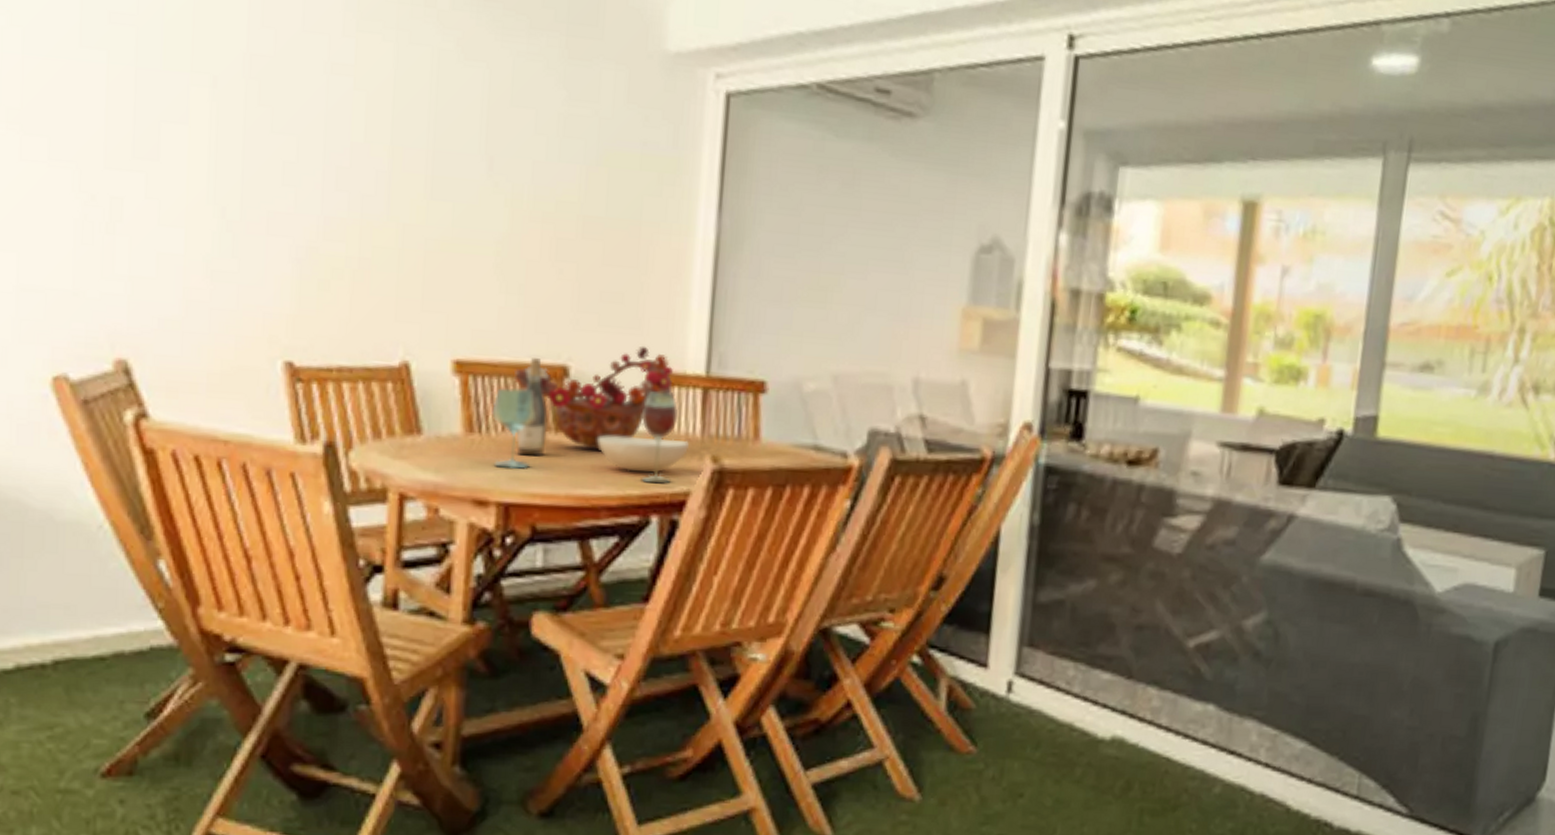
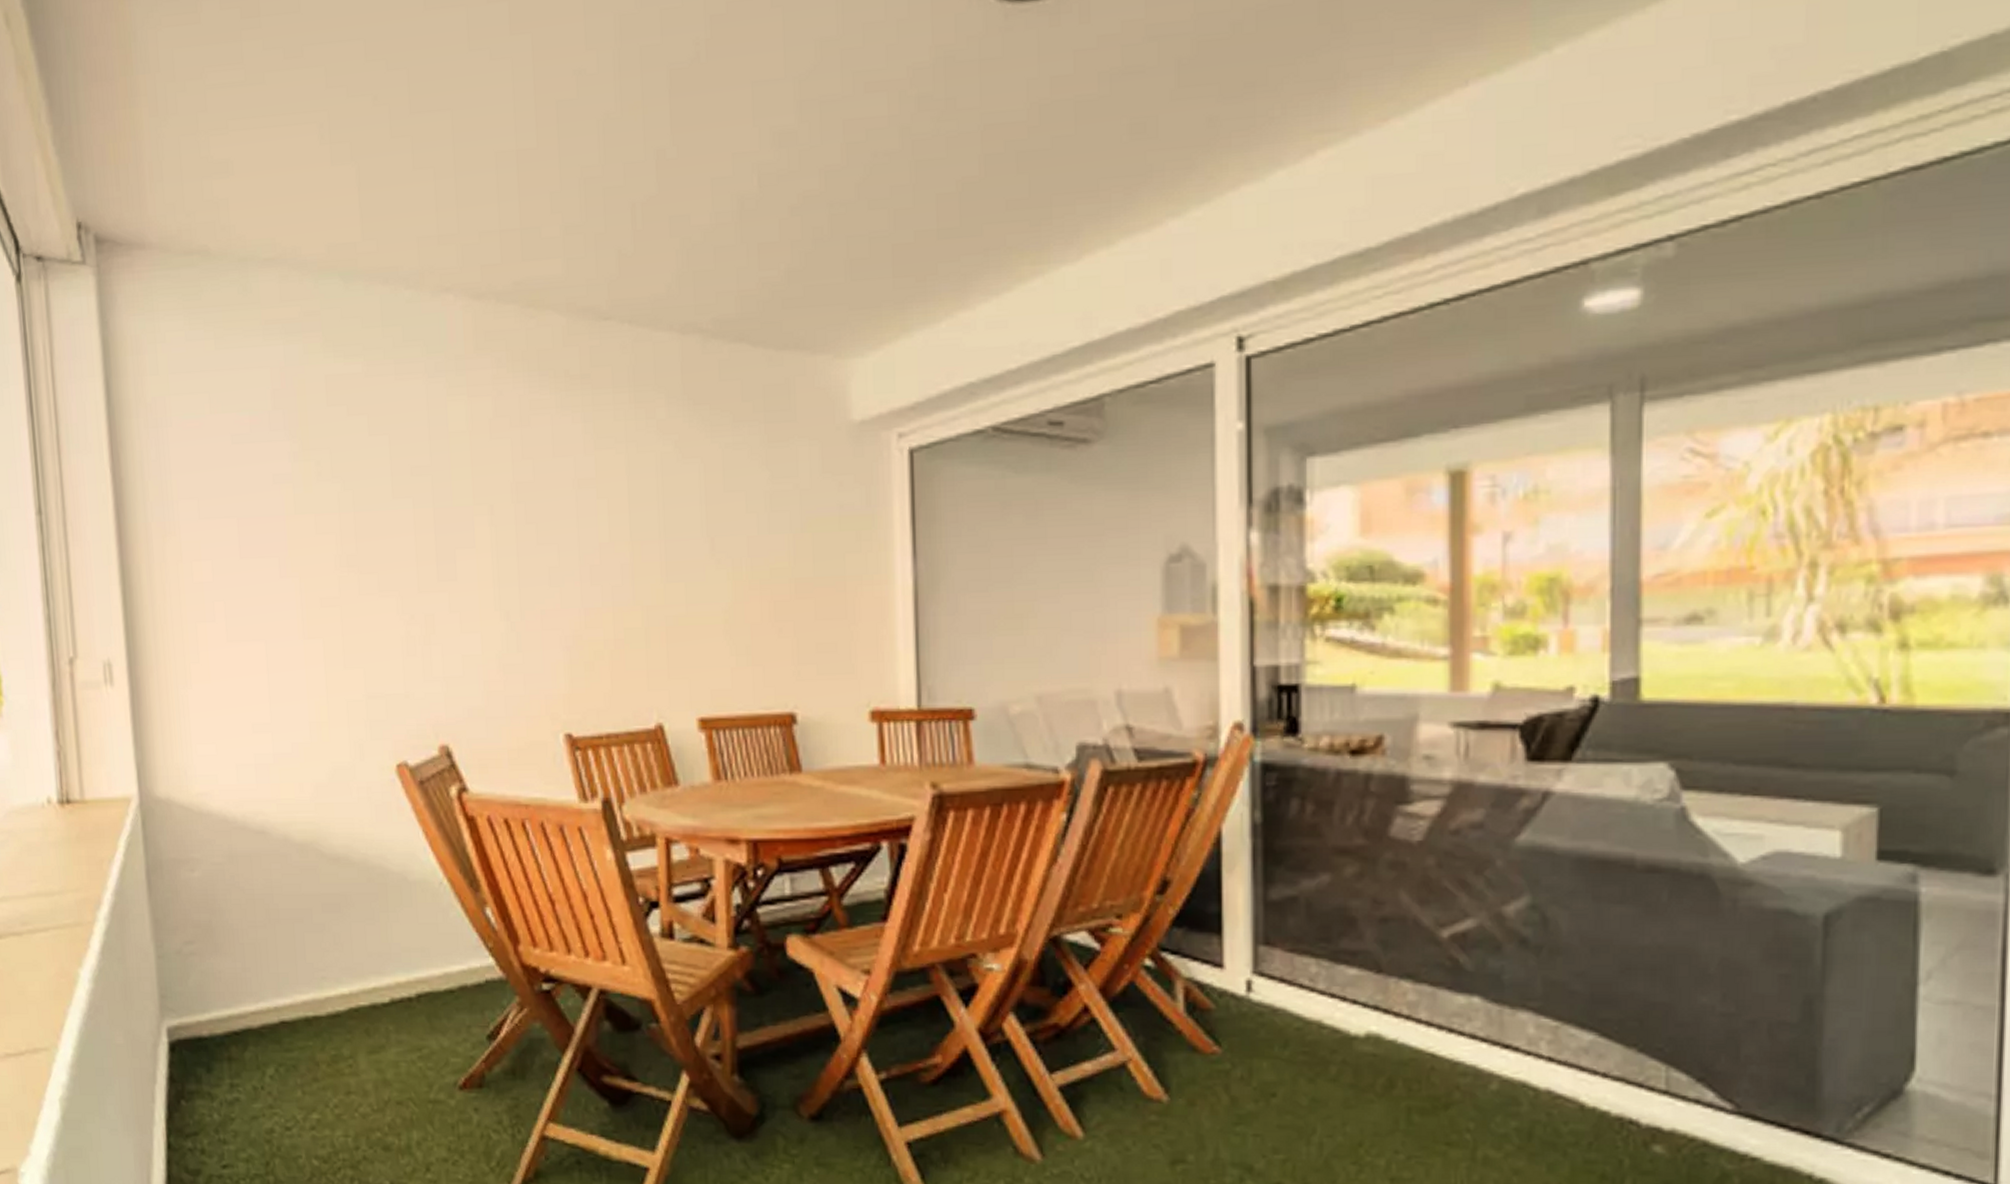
wine glass: present [492,387,537,469] -> none [734,736,773,809]
flower arrangement: present [514,345,673,452] -> none [750,688,888,787]
wine bottle: present [515,358,548,457] -> none [756,709,783,796]
bowl: present [597,435,689,473] -> none [827,770,909,803]
wineglass: present [641,391,679,484] -> none [864,728,897,812]

